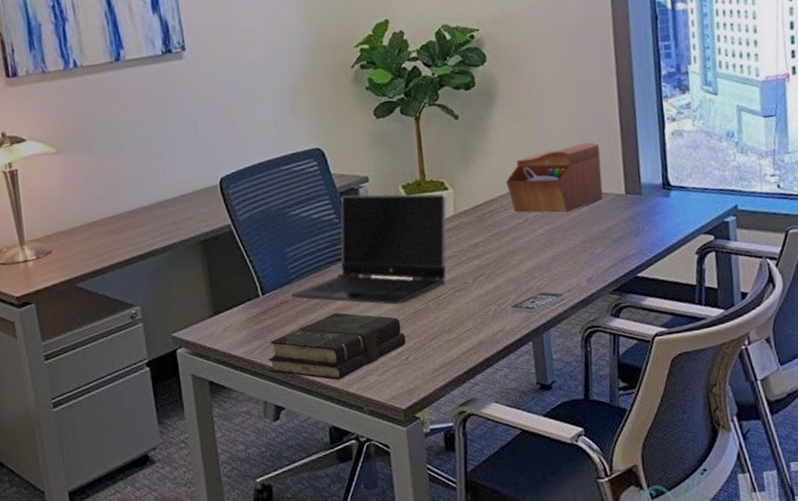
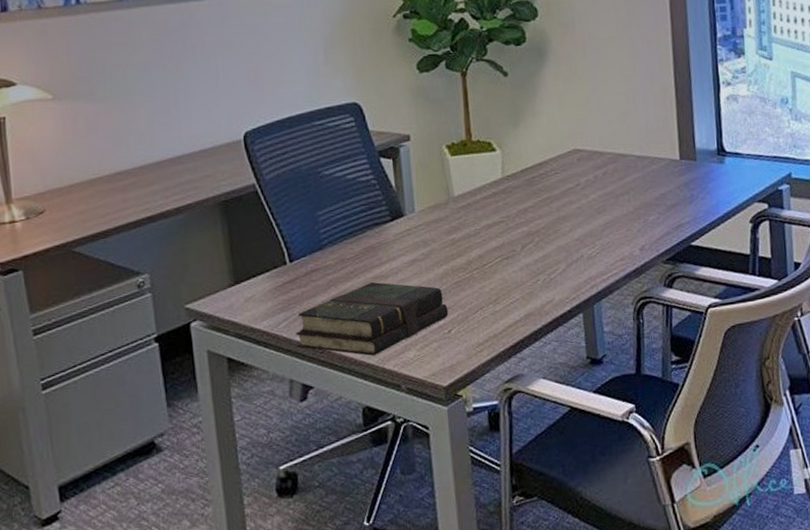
laptop computer: present [291,193,446,305] -> none [323,154,494,274]
sewing box: present [505,142,603,213] -> none [556,104,657,178]
smartphone: present [510,291,565,315] -> none [559,260,617,285]

